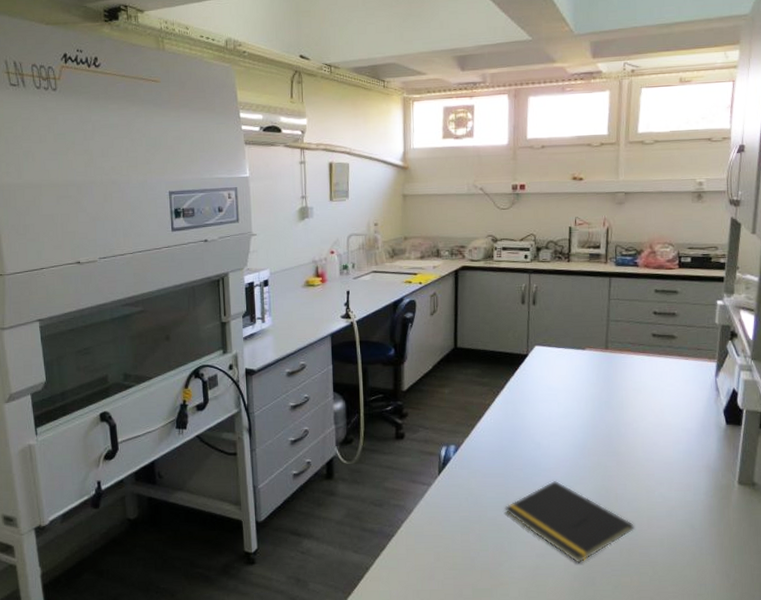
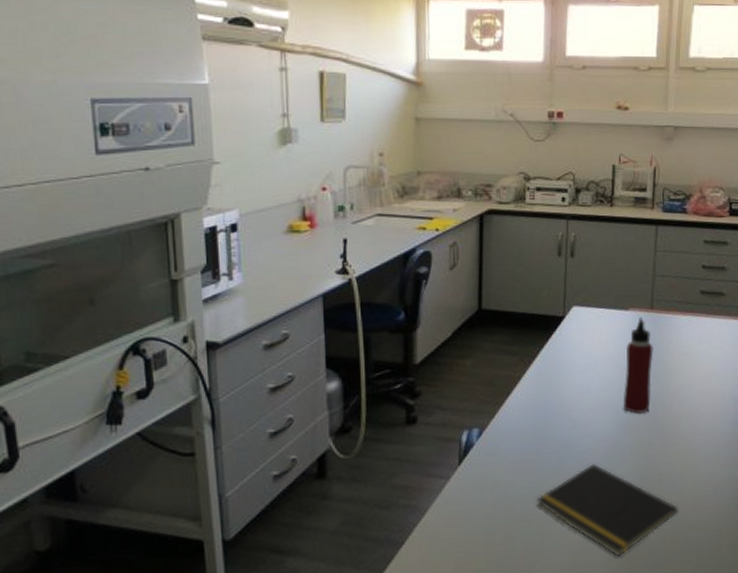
water bottle: none [582,356,609,441] -> present [624,317,654,415]

